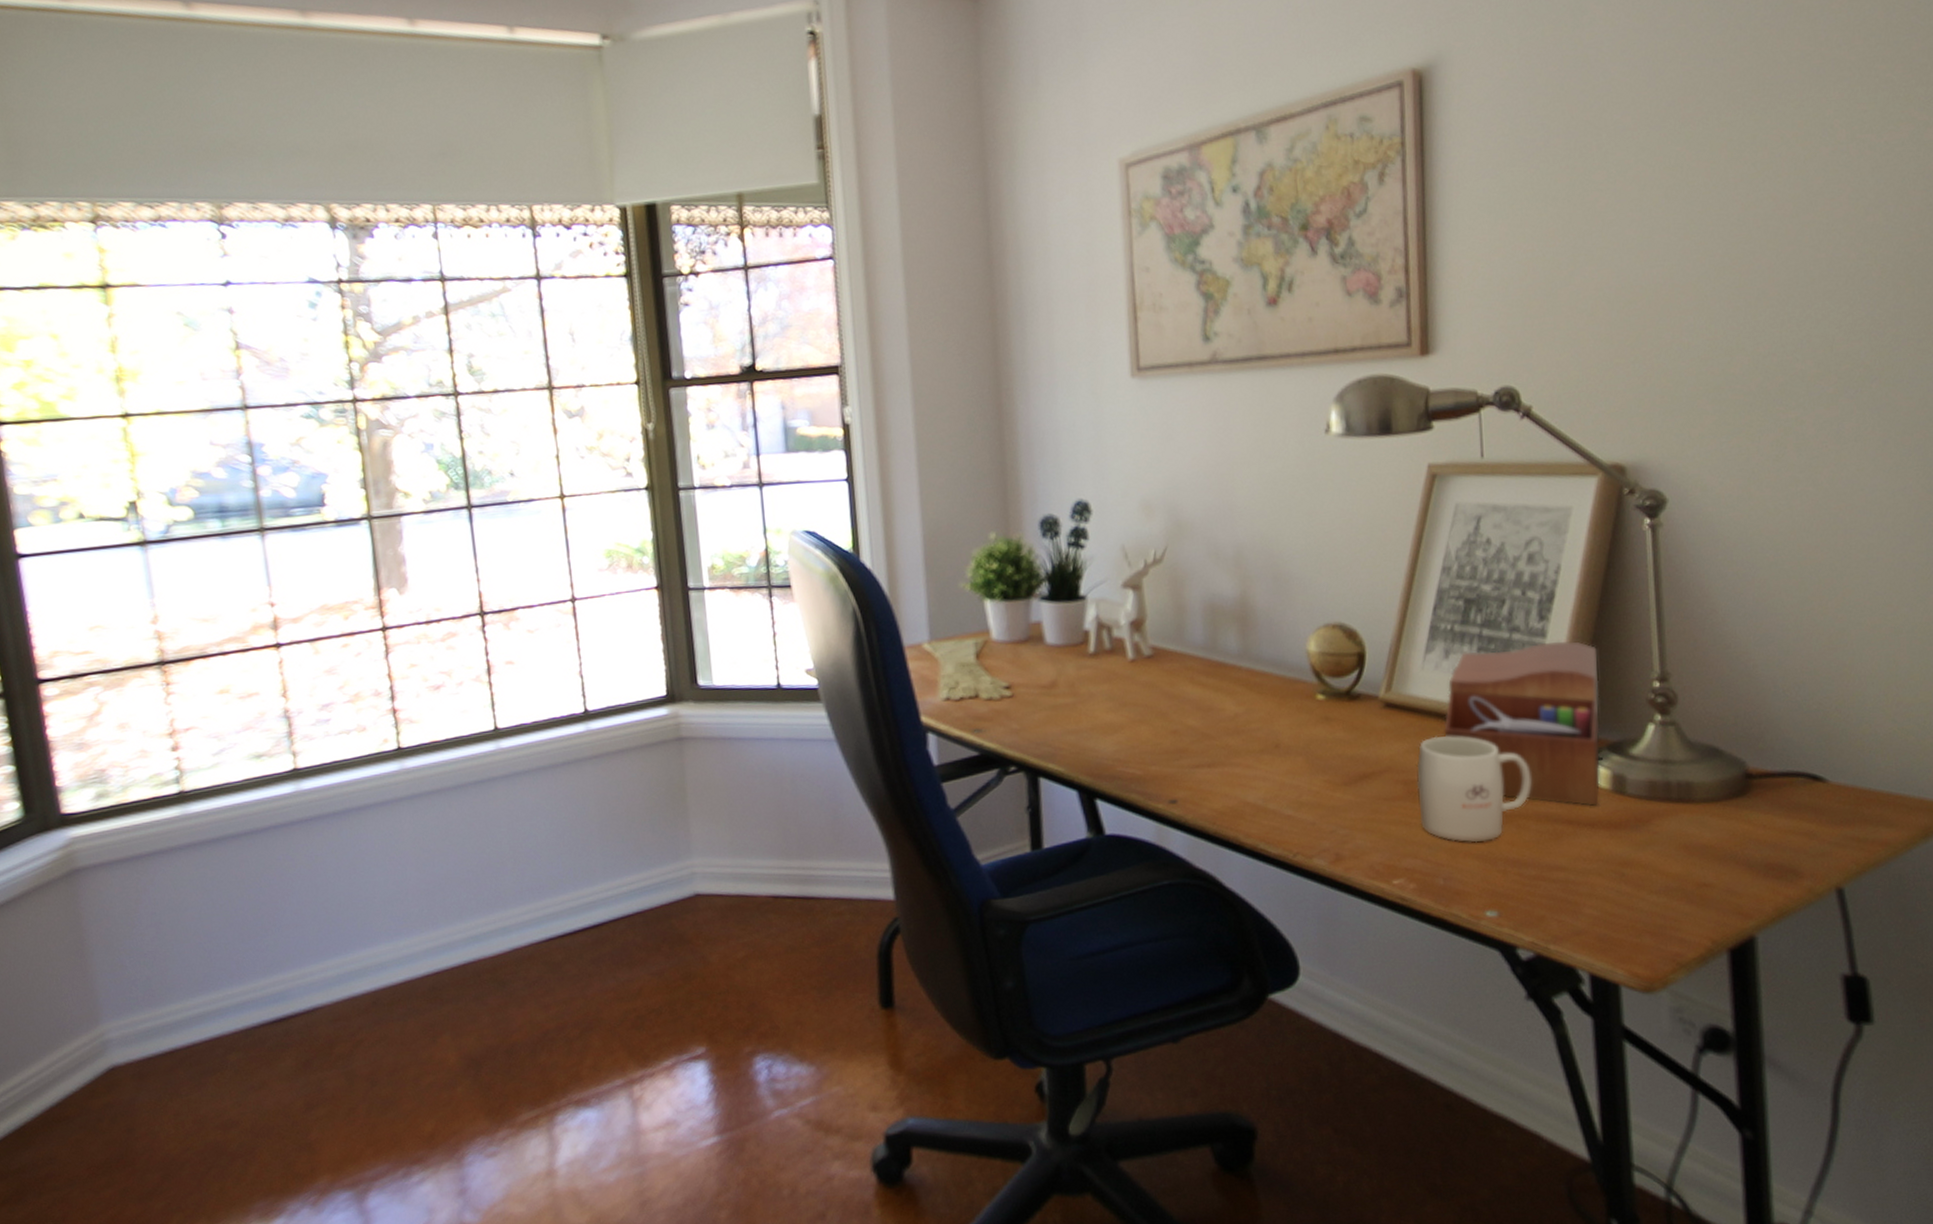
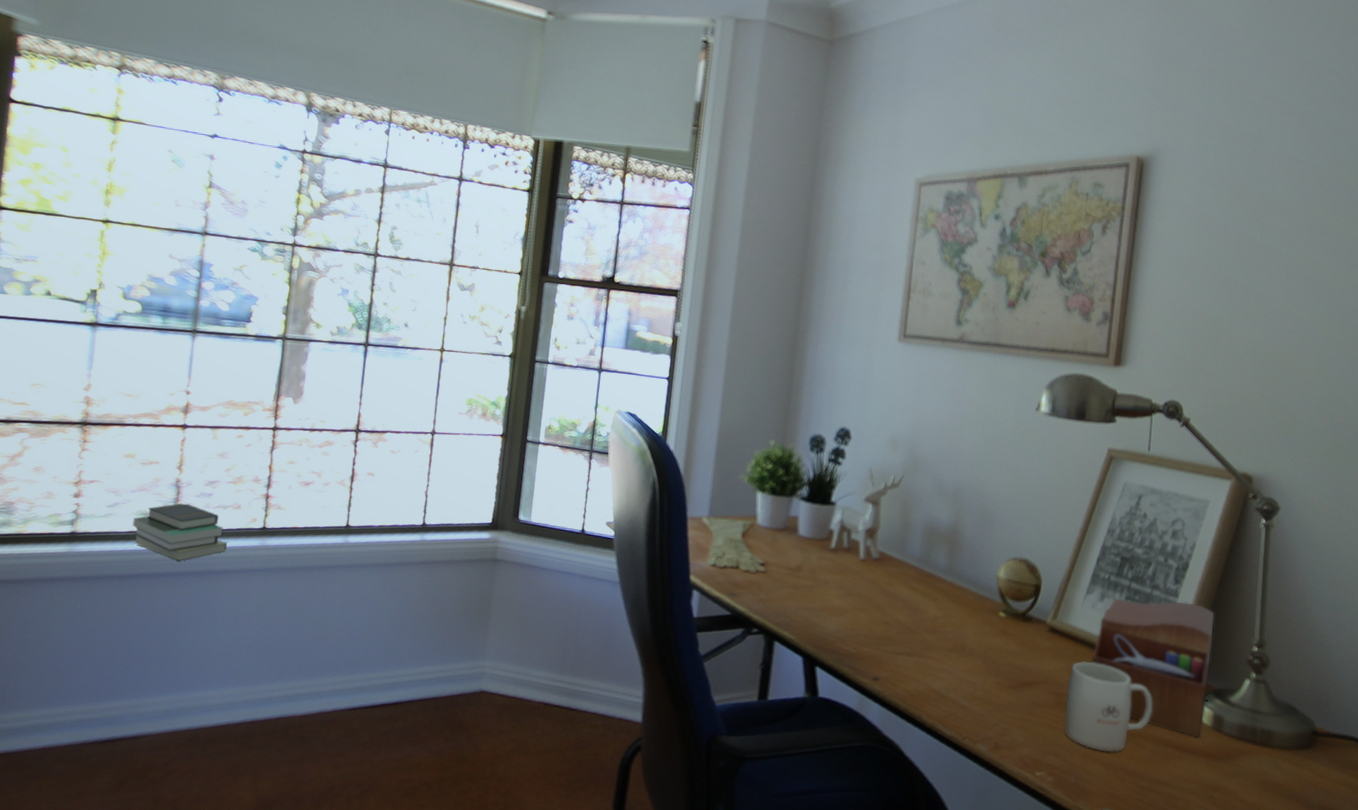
books: none [246,734,361,804] -> present [132,502,227,561]

